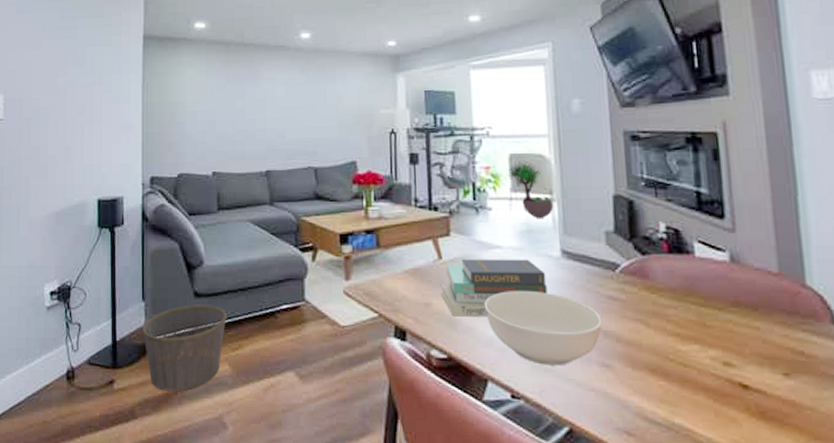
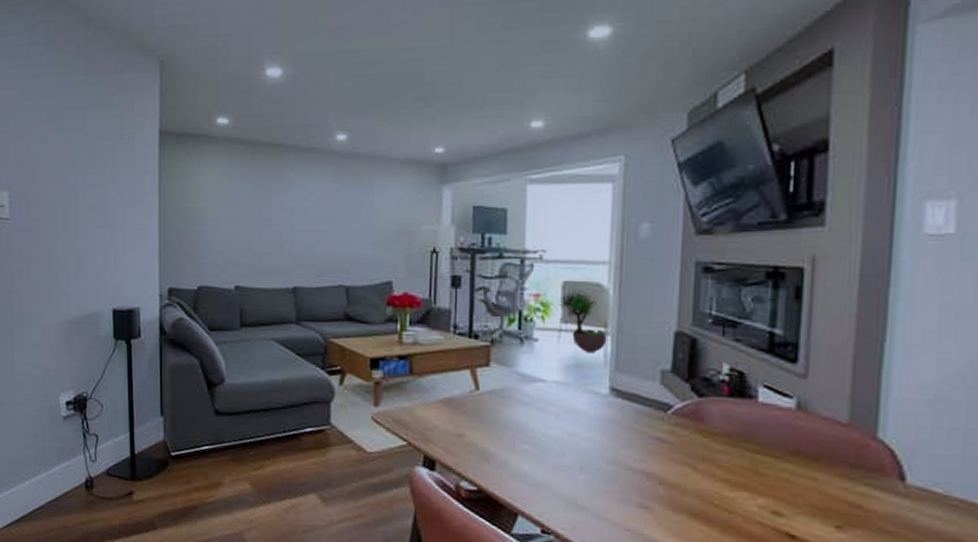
basket: present [142,304,227,392] -> none [161,422,248,507]
books: present [441,258,548,317] -> none [475,390,591,451]
bowl: present [484,291,602,366] -> none [520,426,647,505]

